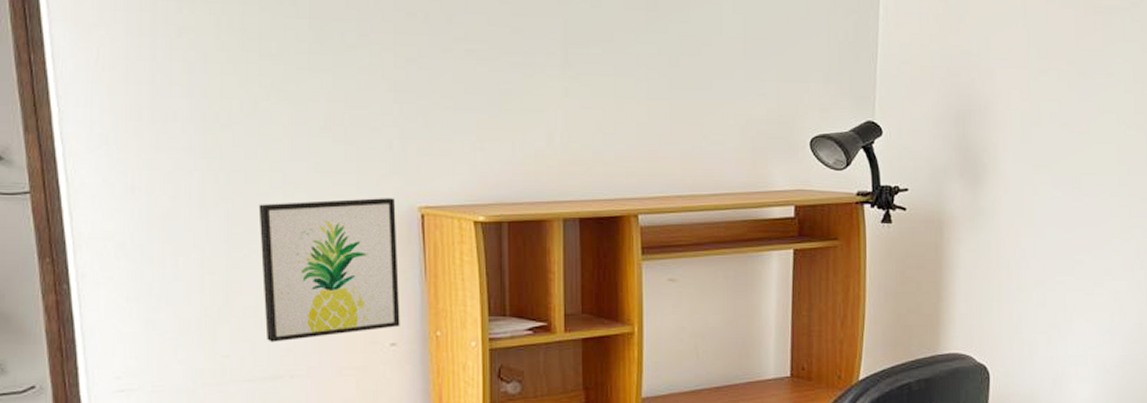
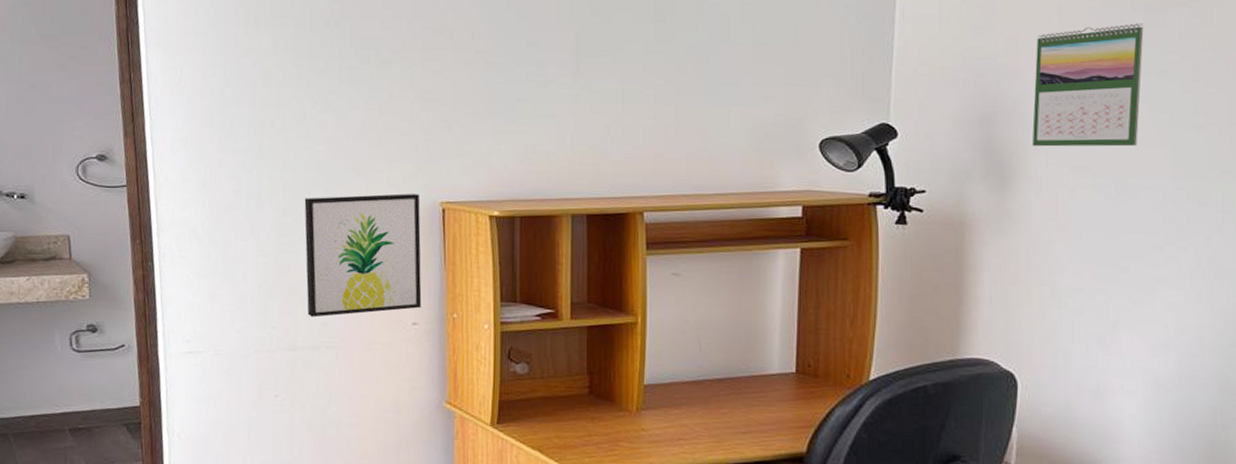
calendar: none [1001,26,1094,145] -> present [1032,23,1144,147]

